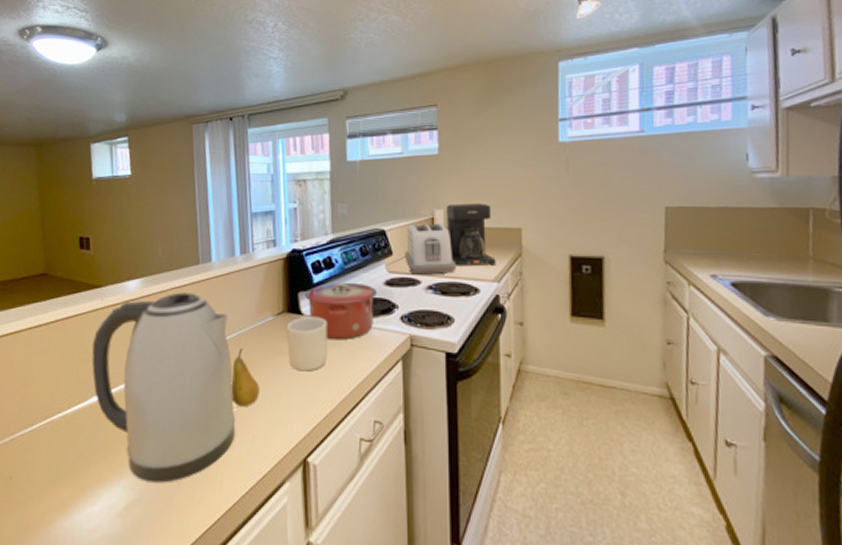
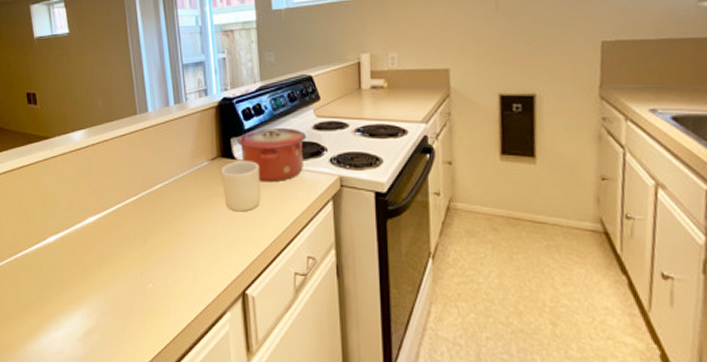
kettle: present [91,292,236,483] -> none [45,141,179,312]
fruit: present [231,347,260,406] -> none [172,191,199,244]
toaster: present [404,223,457,275] -> none [332,67,384,118]
coffee maker: present [445,203,496,267] -> none [371,46,424,109]

